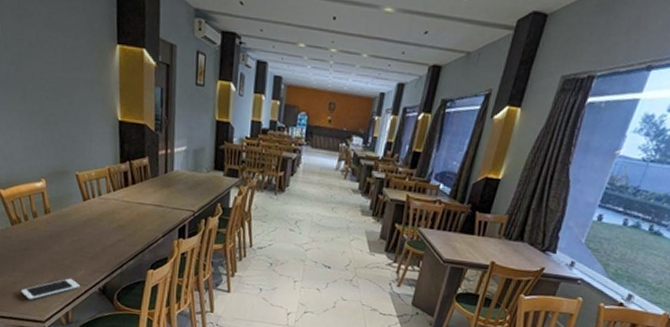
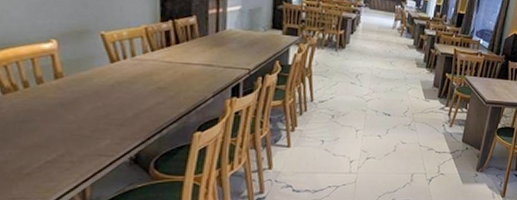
cell phone: present [21,278,81,300] -> none [14,150,104,181]

